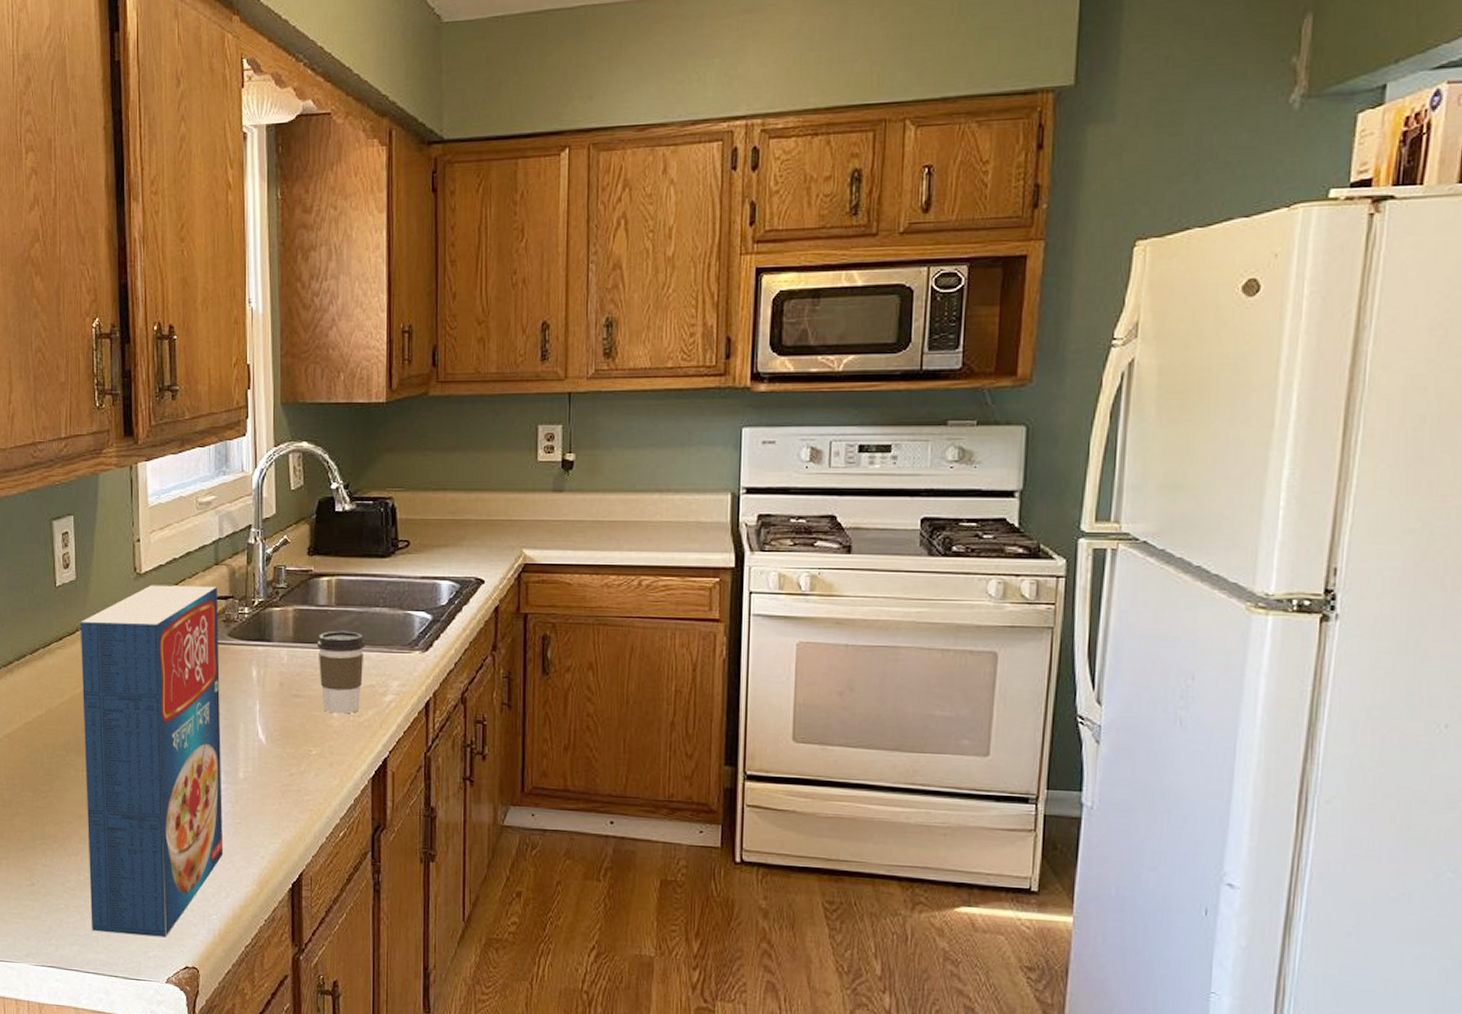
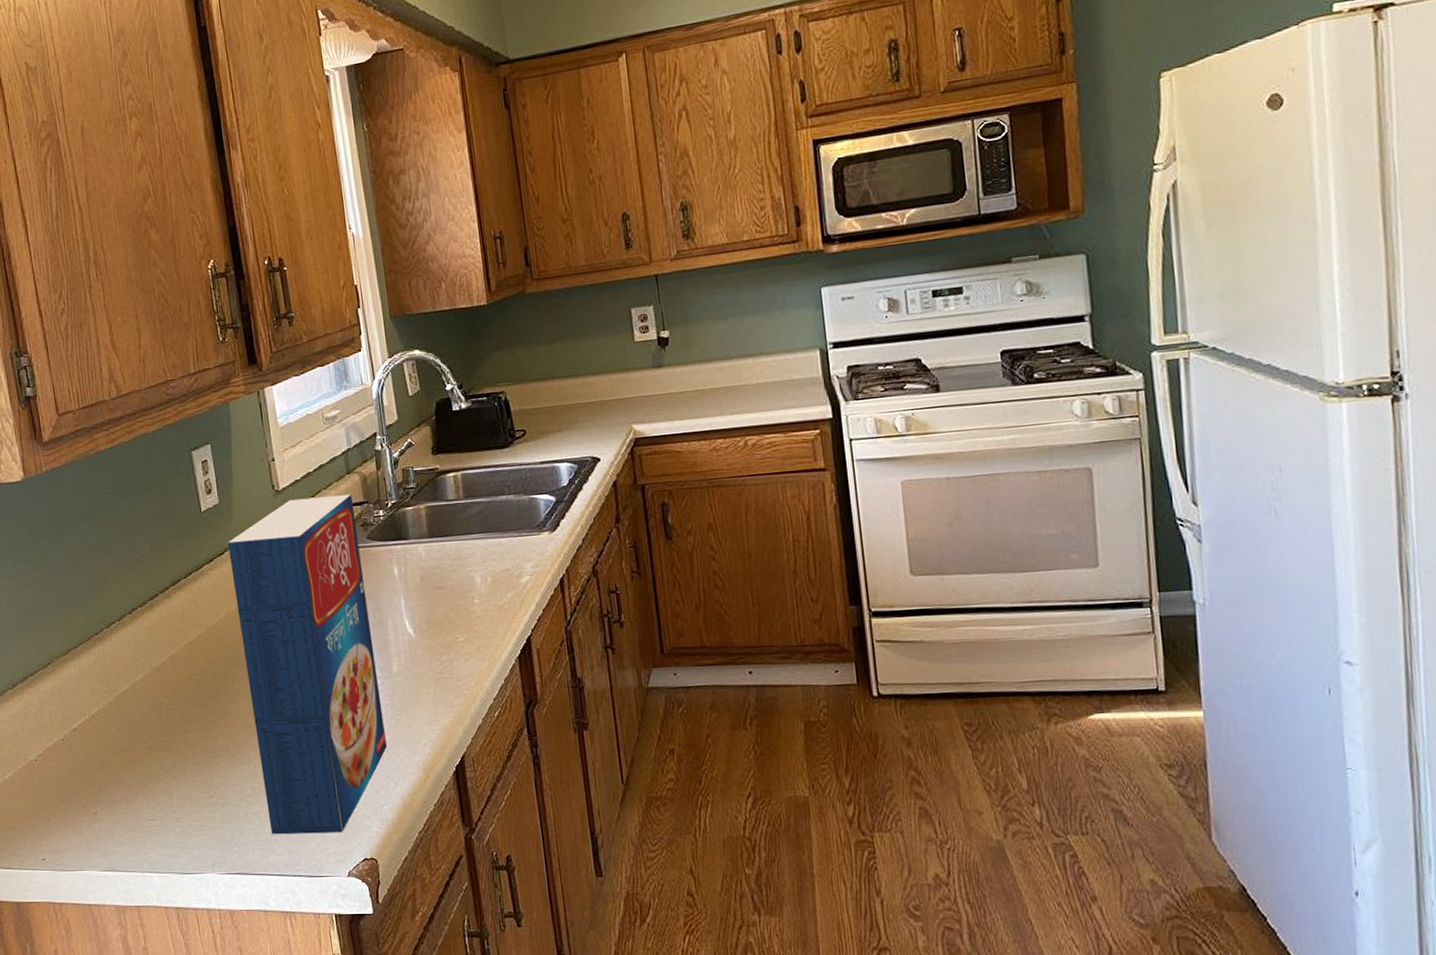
coffee cup: present [316,630,365,714] -> none [450,520,499,601]

